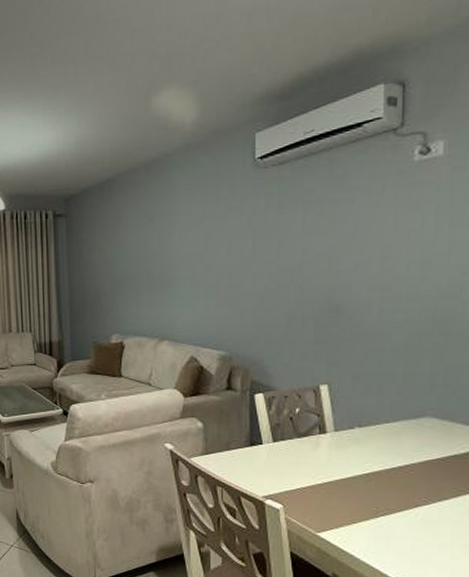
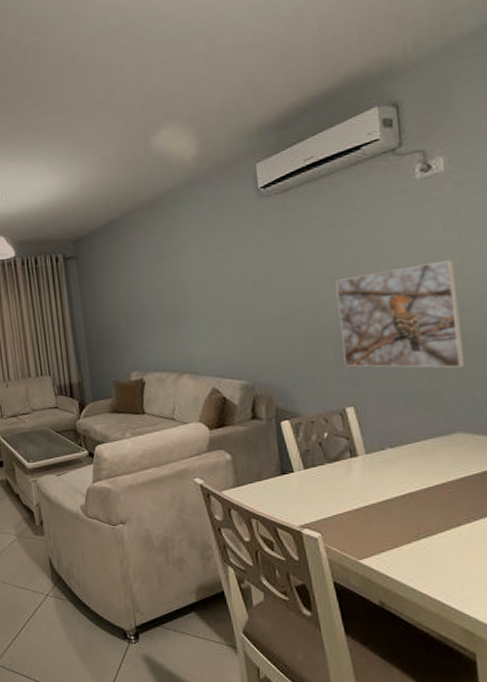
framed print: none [322,245,443,354] -> present [335,259,465,368]

